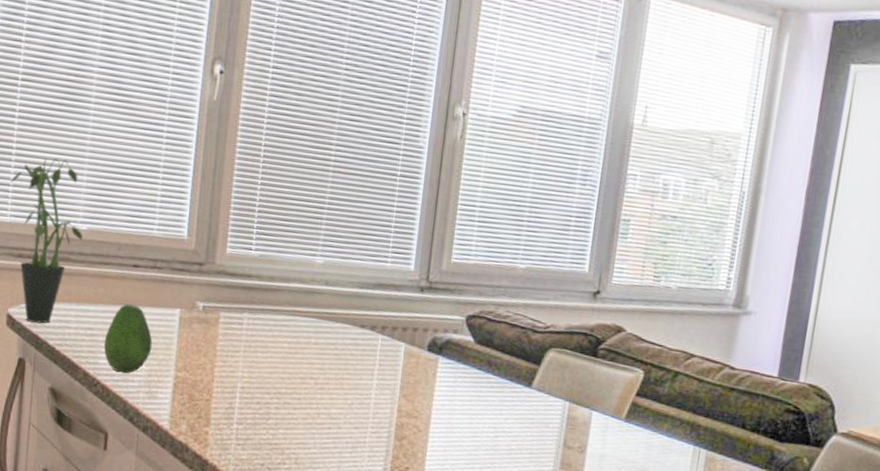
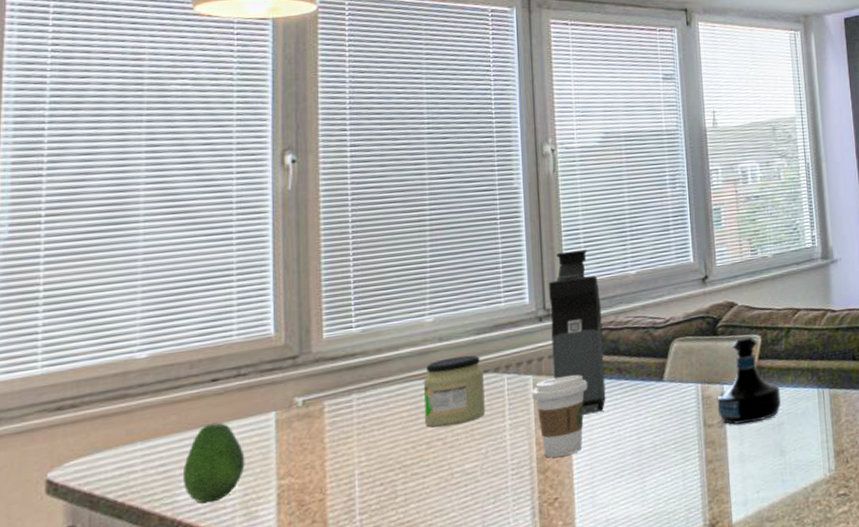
potted plant: present [10,157,83,324] -> none [39,288,143,481]
jar: none [301,303,361,370] -> present [423,355,485,428]
coffee cup: none [401,351,457,432] -> present [532,374,588,458]
coffee maker: none [425,225,486,399] -> present [549,249,606,415]
tequila bottle: none [581,367,652,460] -> present [718,336,781,425]

